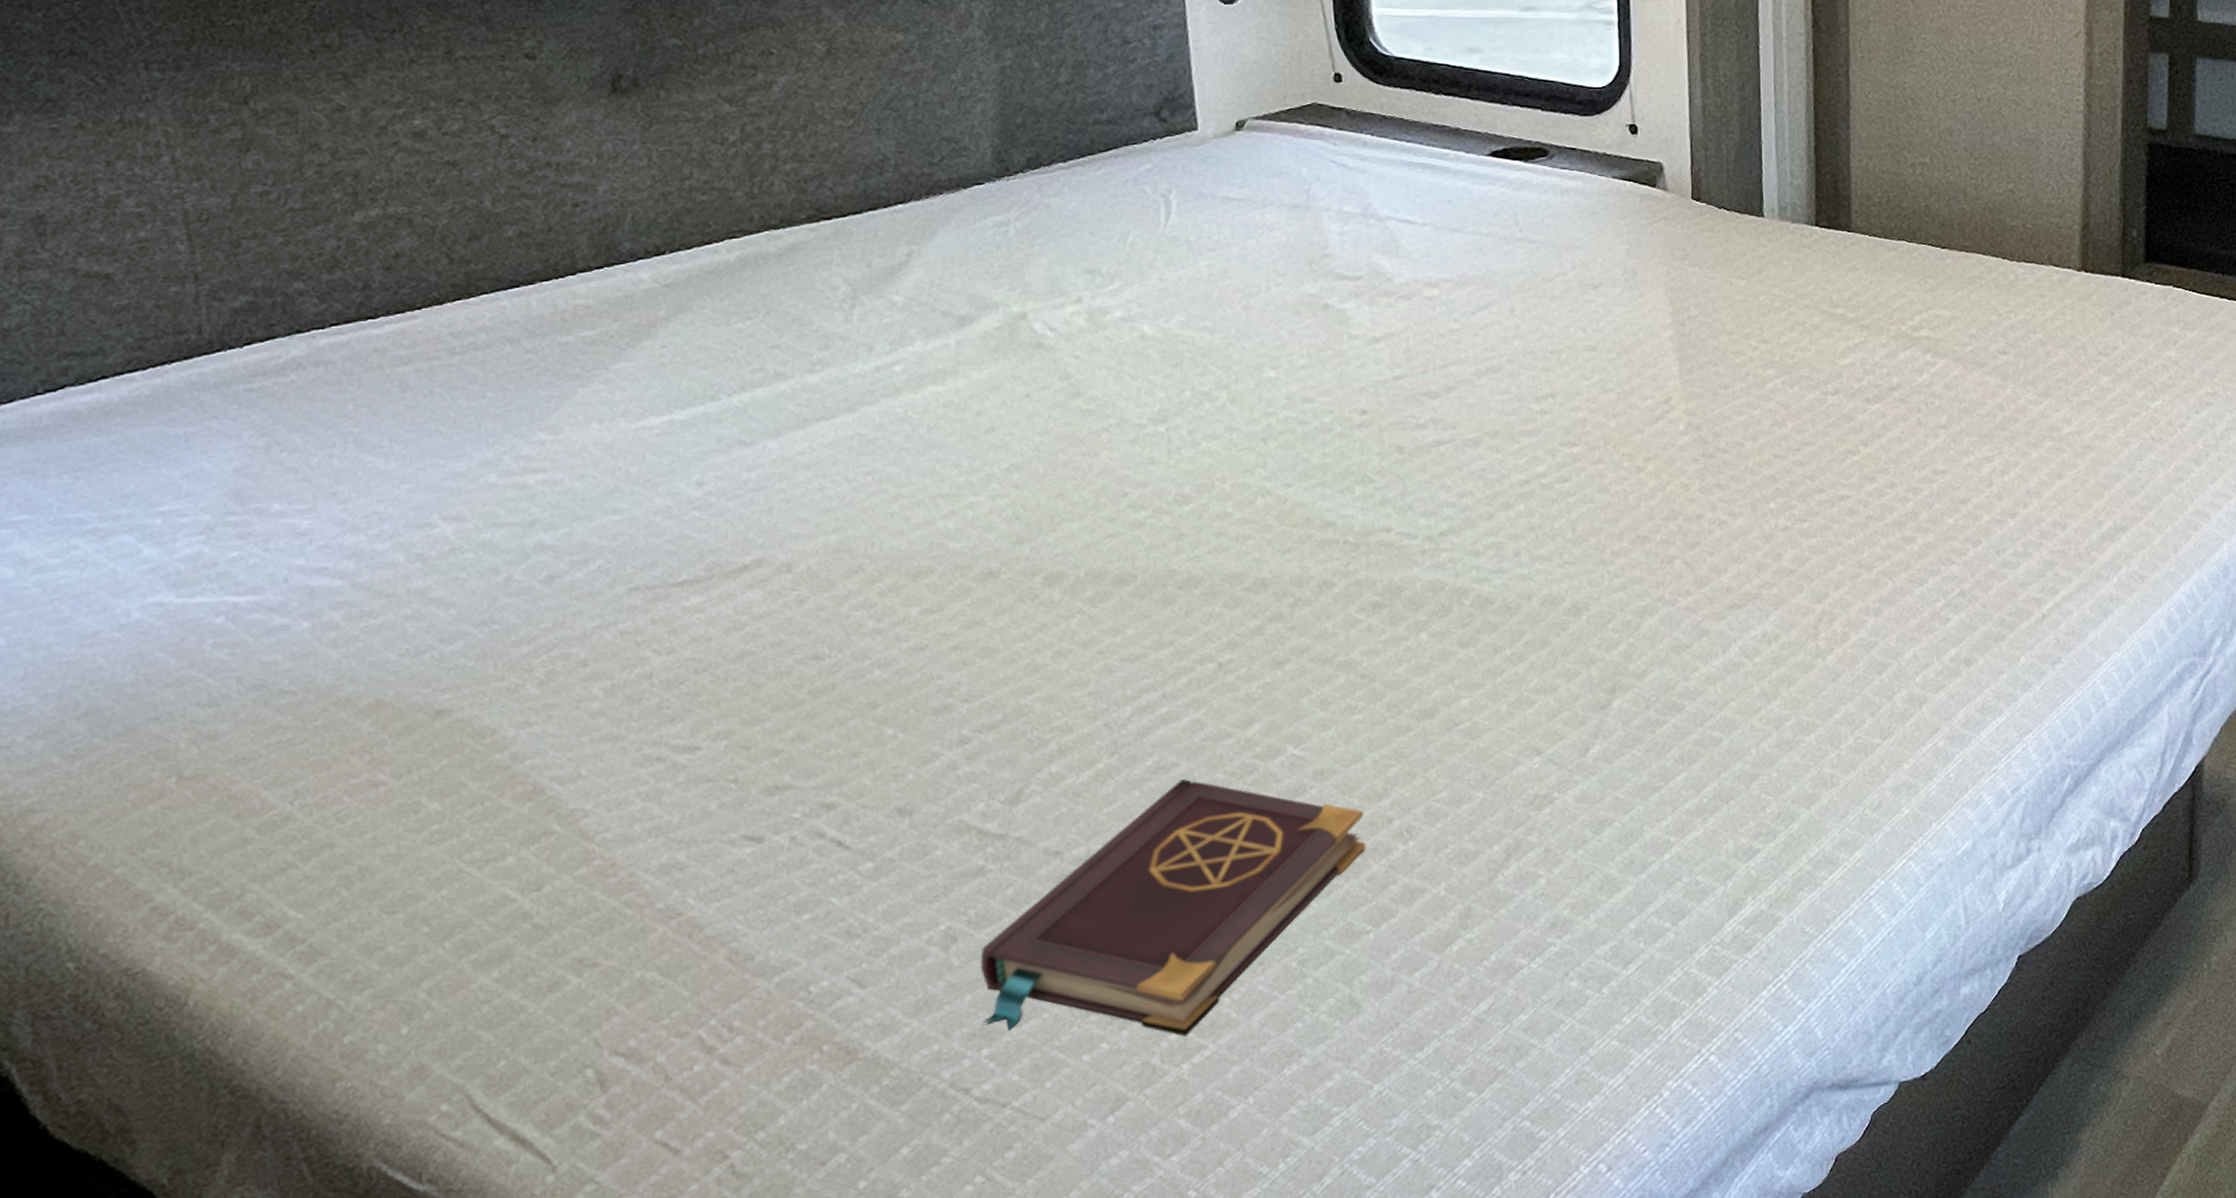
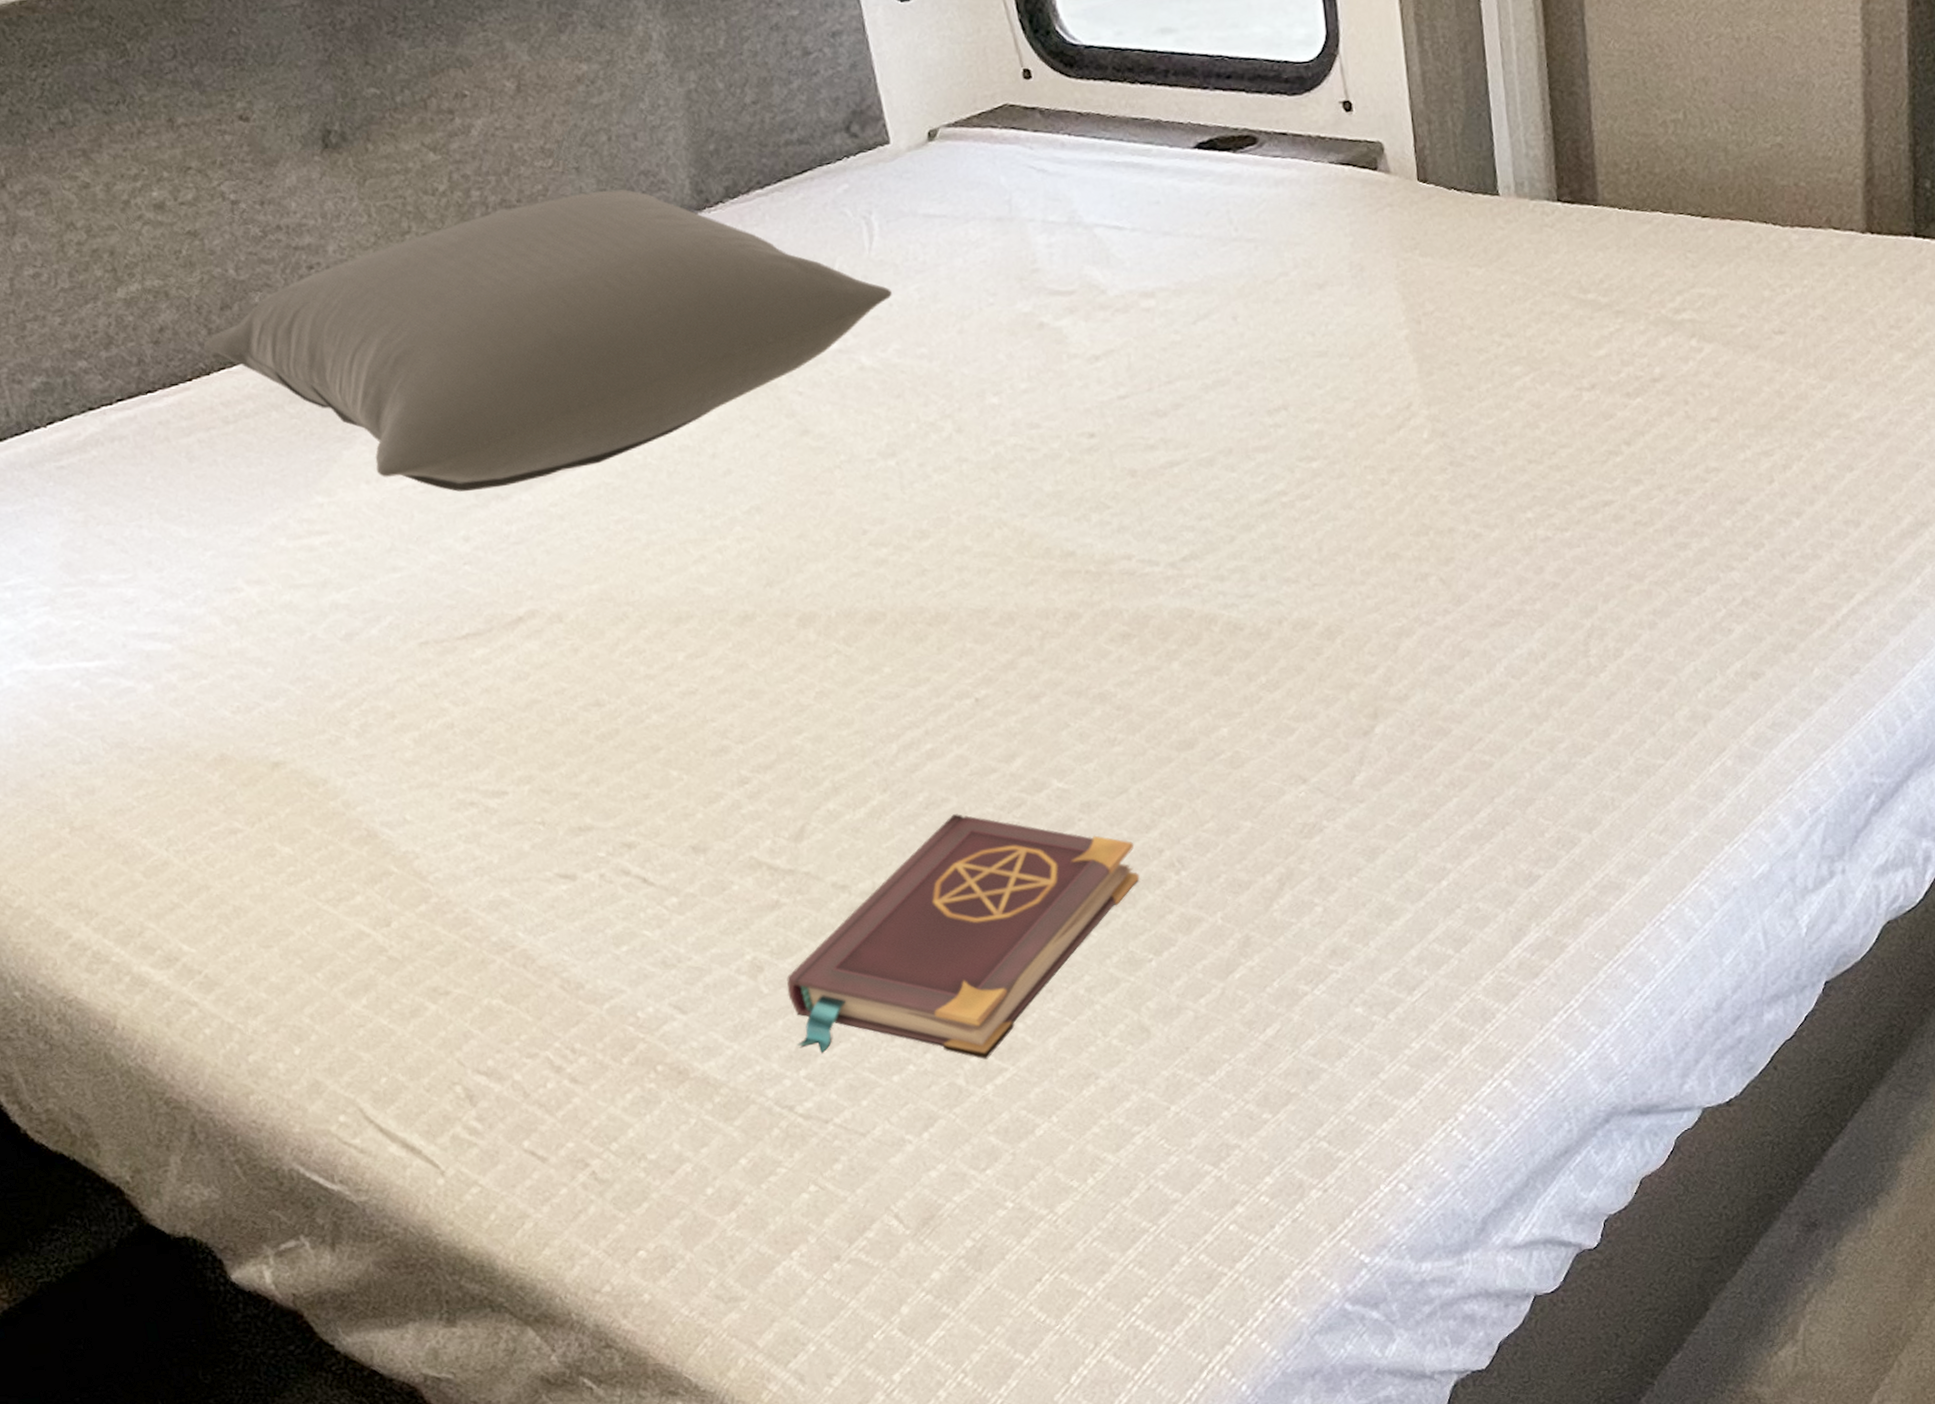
pillow: none [442,152,1182,436] -> present [204,189,892,492]

